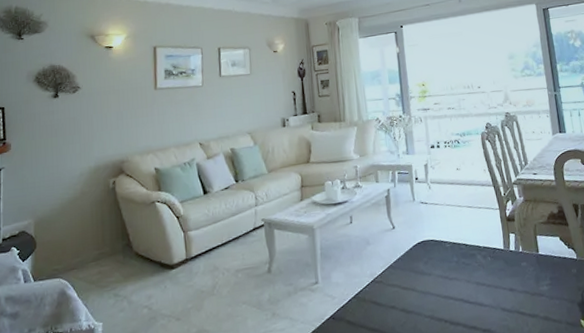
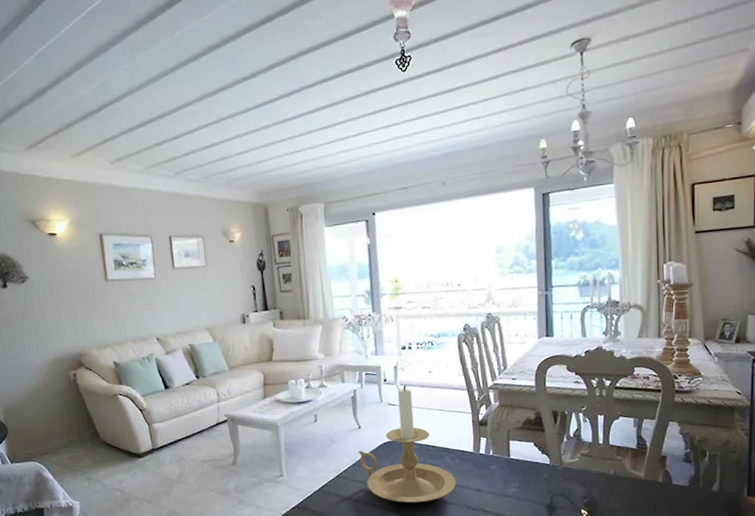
candle holder: none [393,183,490,308] -> present [358,385,457,503]

